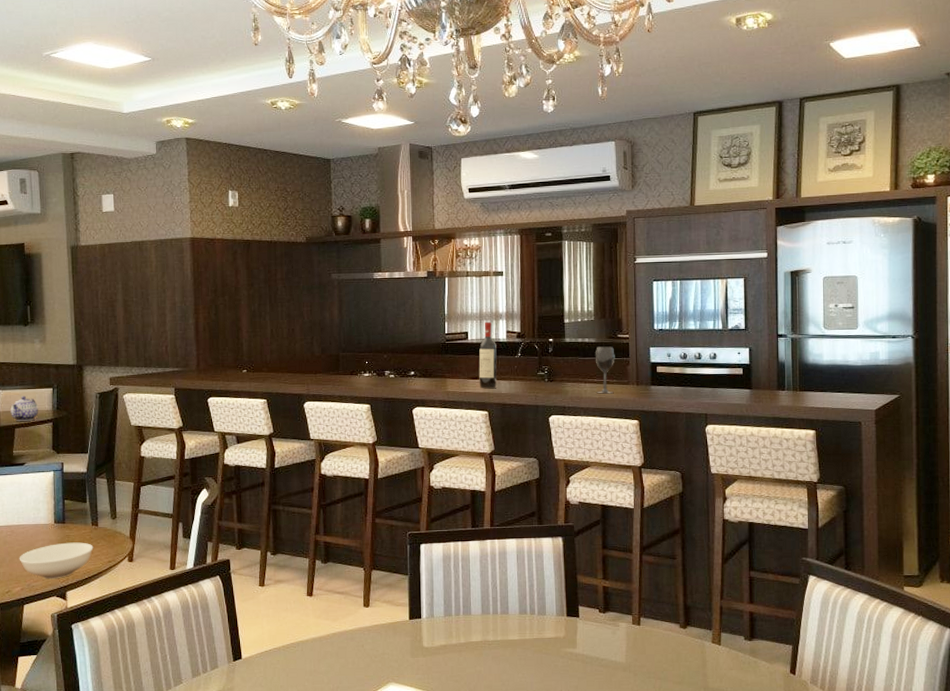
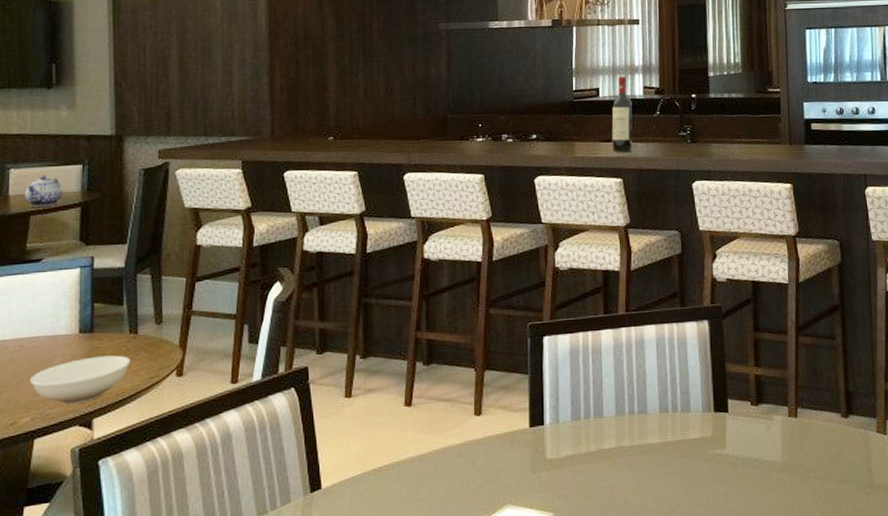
wine glass: present [595,346,615,394] -> none [743,102,766,156]

